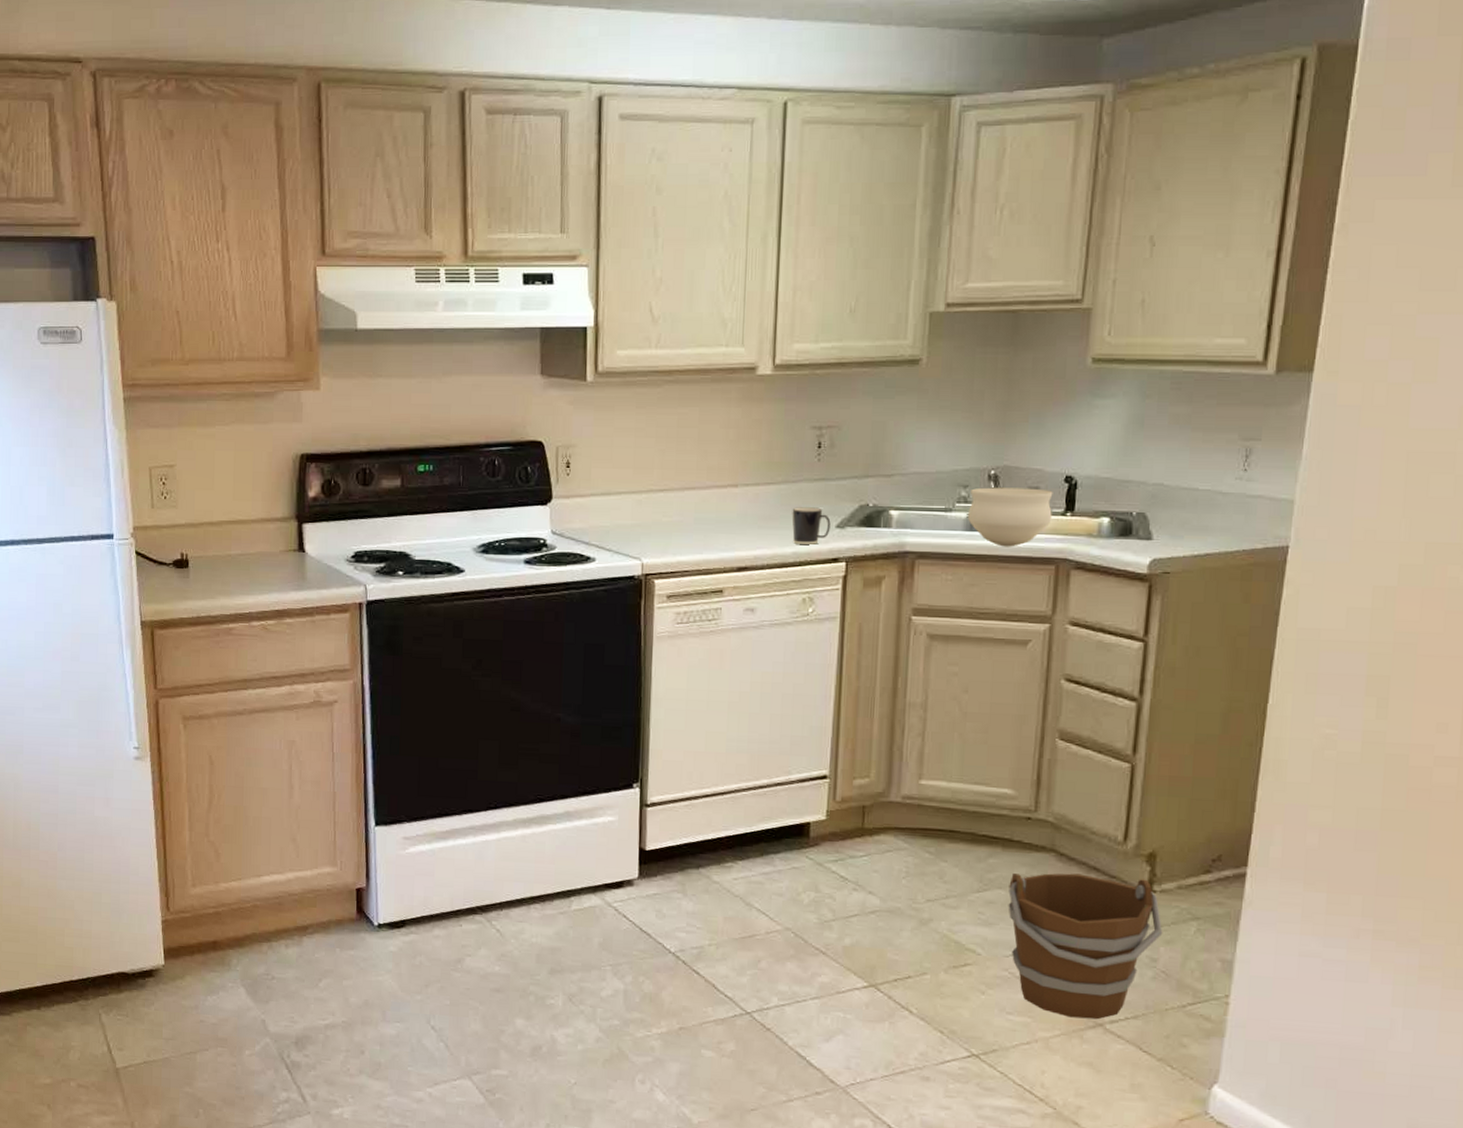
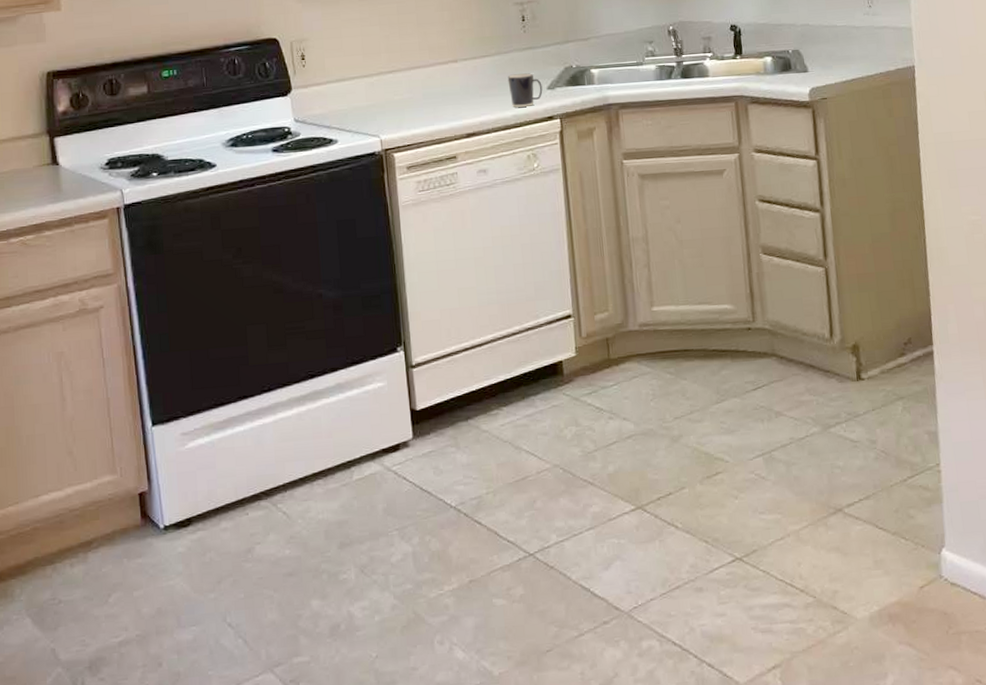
bowl: present [968,487,1053,547] -> none [656,38,725,91]
bucket: present [1008,873,1163,1019] -> none [742,369,877,508]

